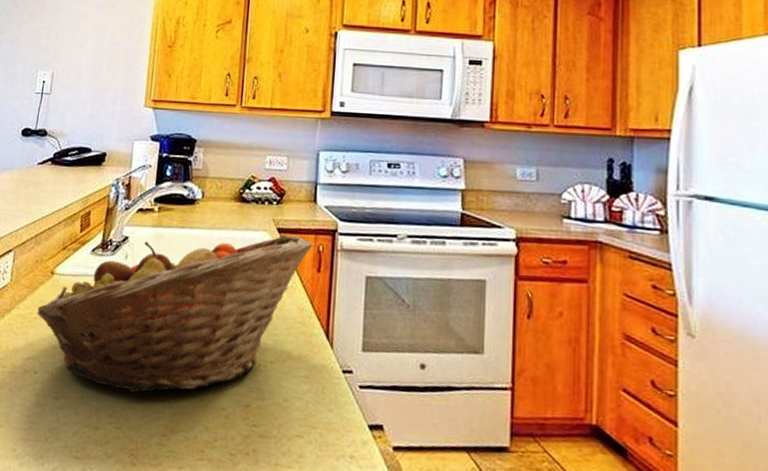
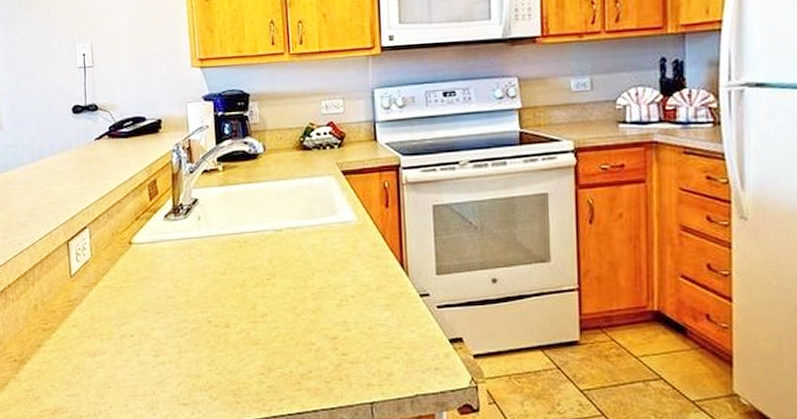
fruit basket: present [37,235,313,393] -> none [122,176,379,341]

